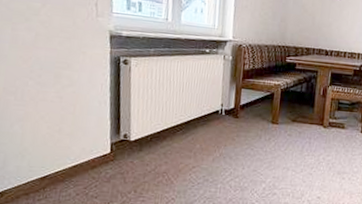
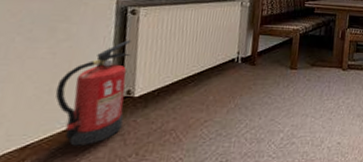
fire extinguisher: none [64,88,125,180] -> present [55,40,132,146]

